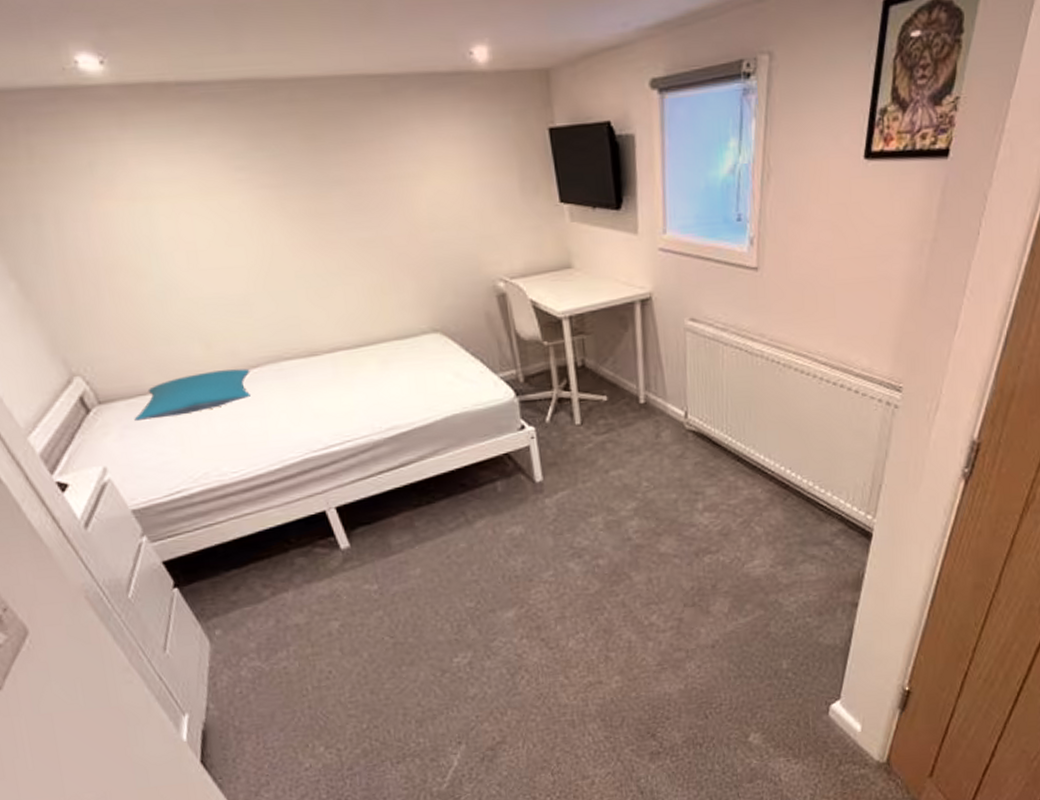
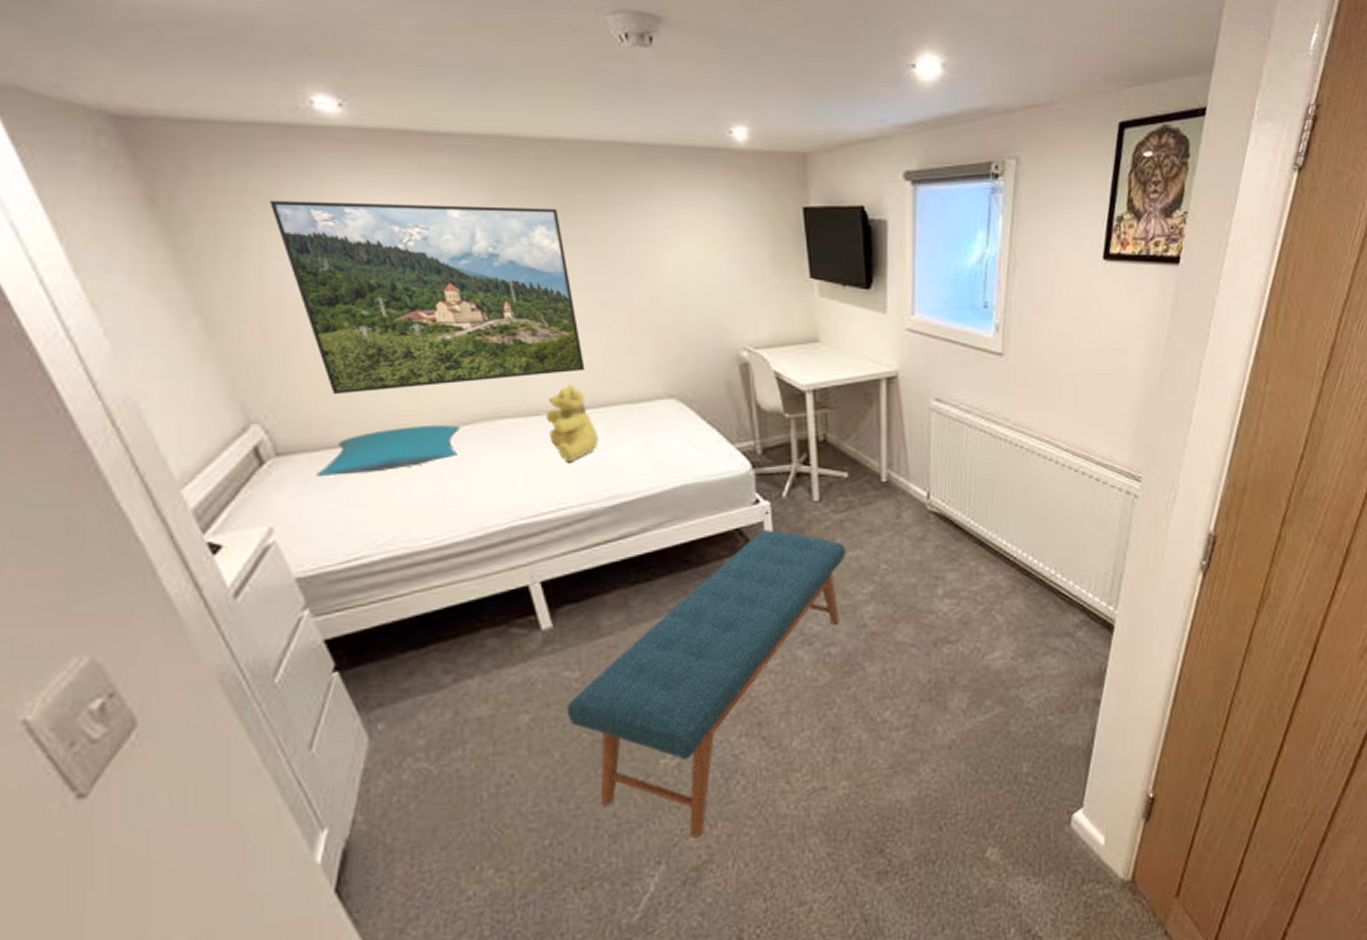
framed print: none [55,151,354,347] -> present [270,200,585,395]
teddy bear: none [323,325,374,399] -> present [546,385,599,463]
bench: none [369,453,609,723] -> present [566,530,846,838]

